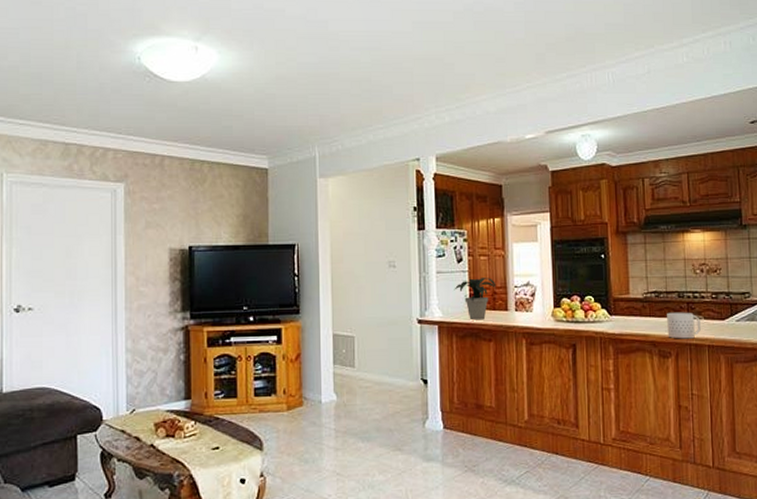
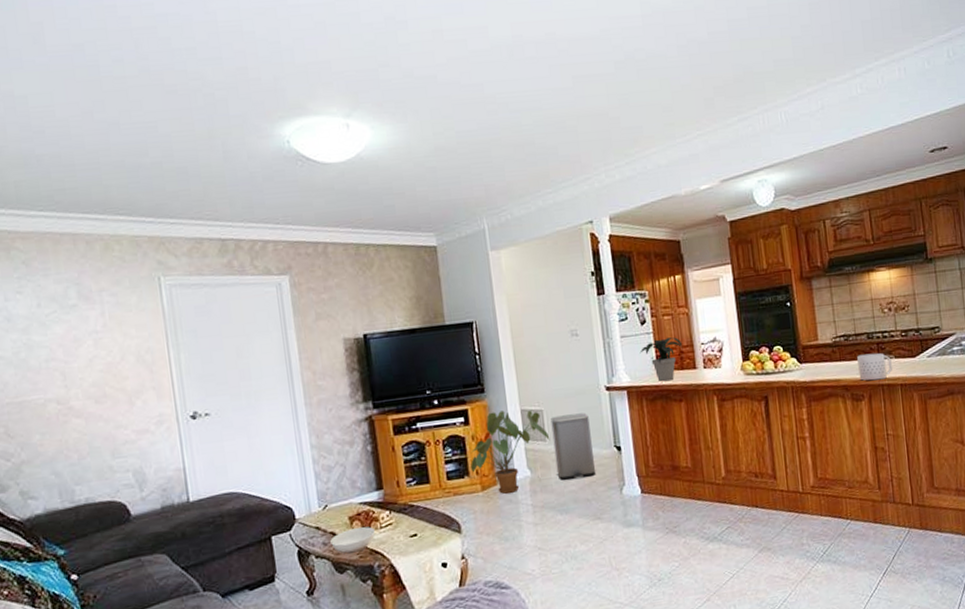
bowl: none [134,435,179,461] -> present [330,526,376,555]
house plant: none [279,333,359,415] -> present [469,410,550,494]
pedal bin: none [361,343,401,408] -> present [550,412,596,480]

